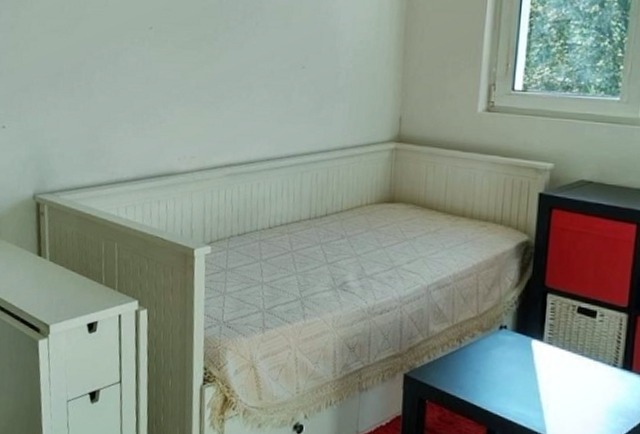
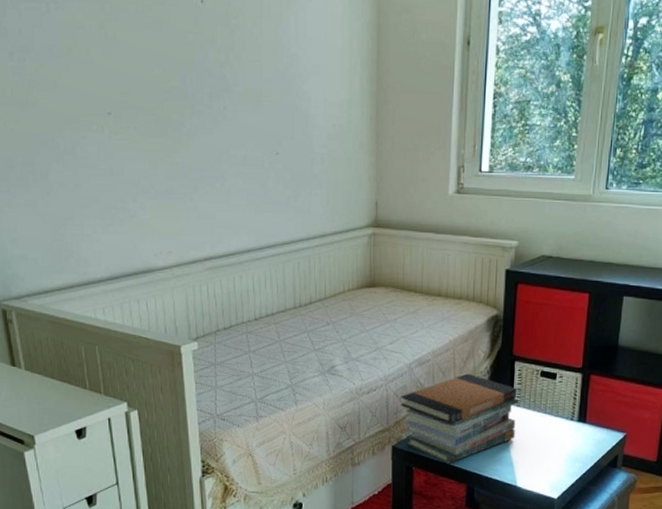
book stack: none [416,301,550,402] -> present [401,373,518,464]

